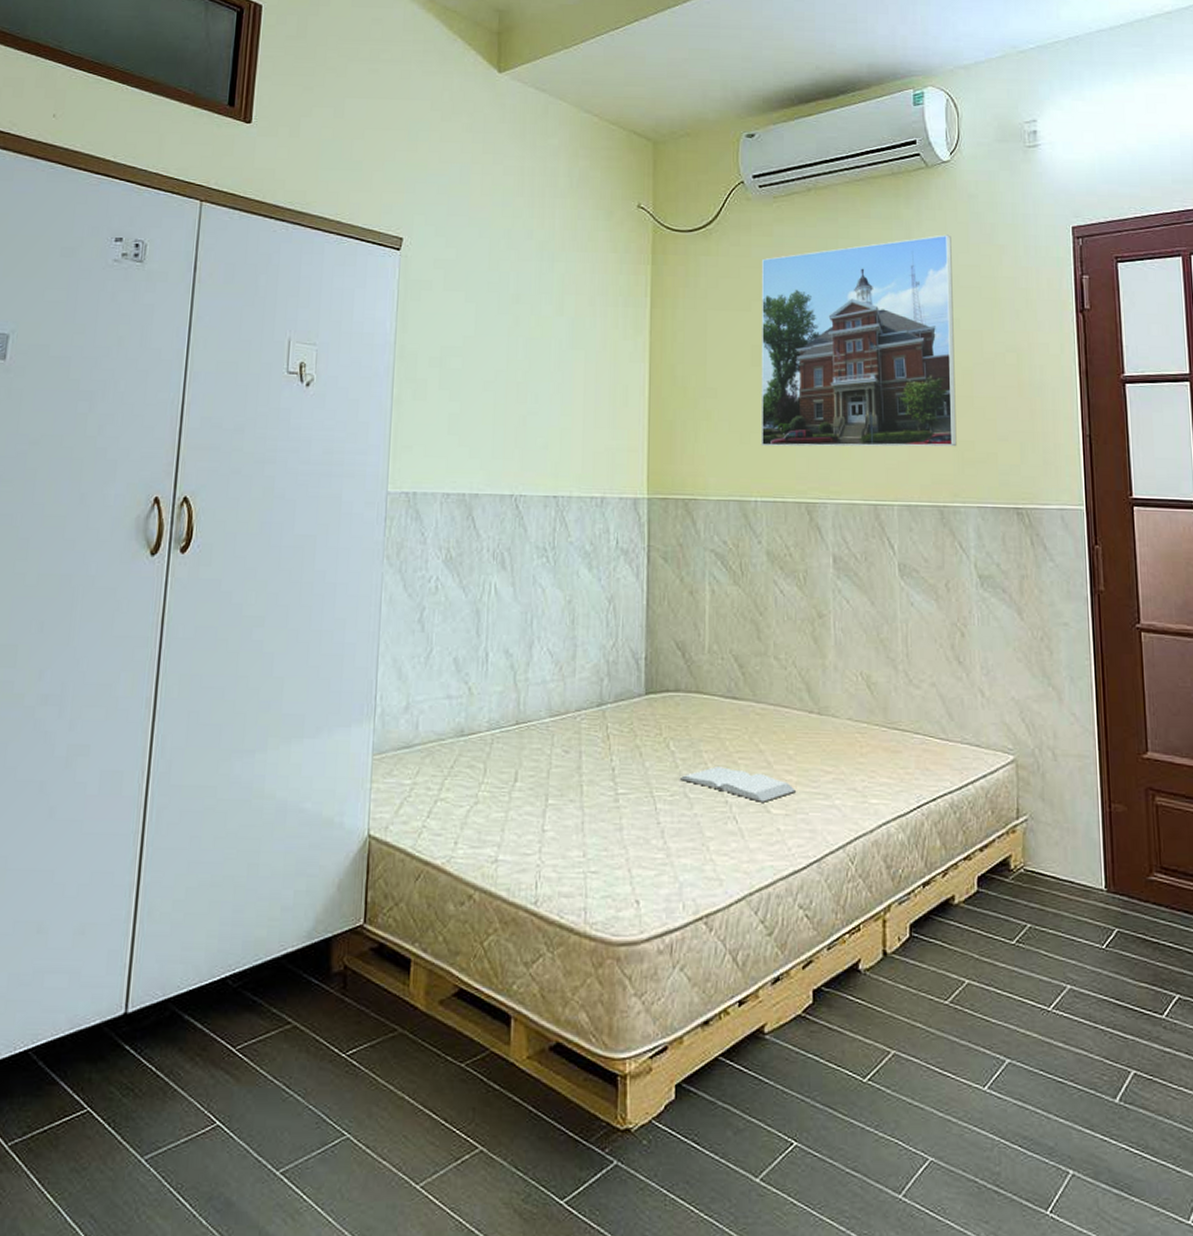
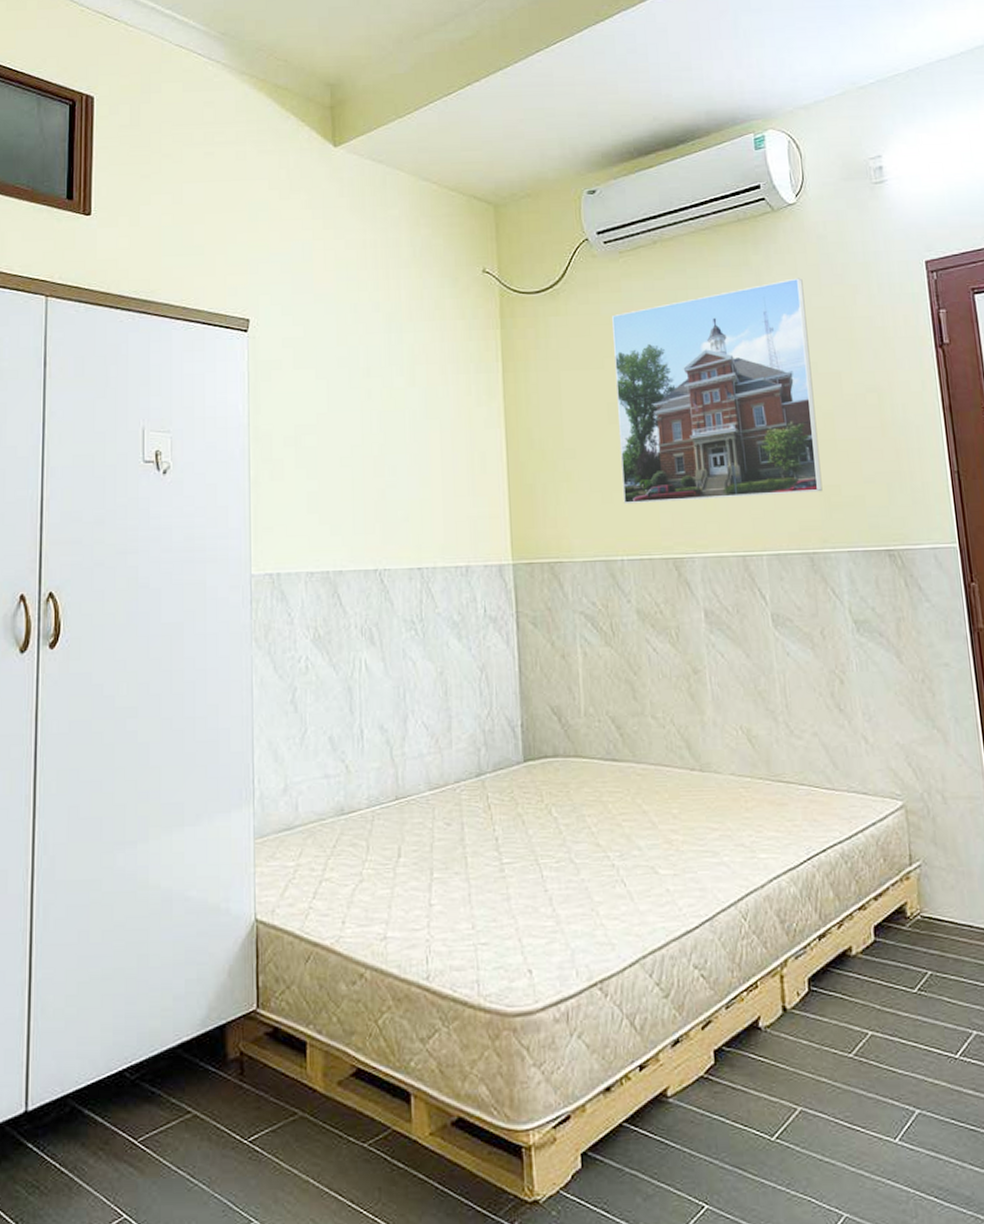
book: present [679,767,795,802] -> none [564,830,682,864]

